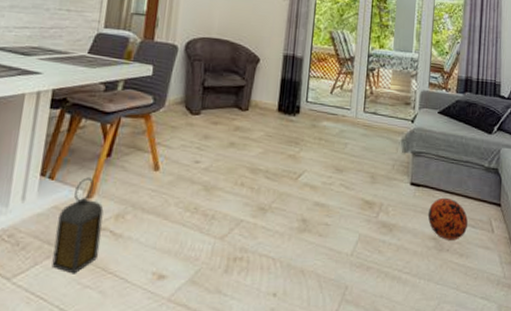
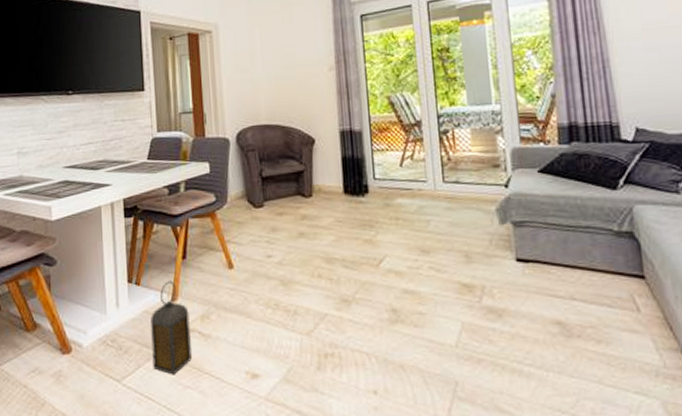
decorative ball: present [427,197,469,240] -> none [544,273,602,324]

